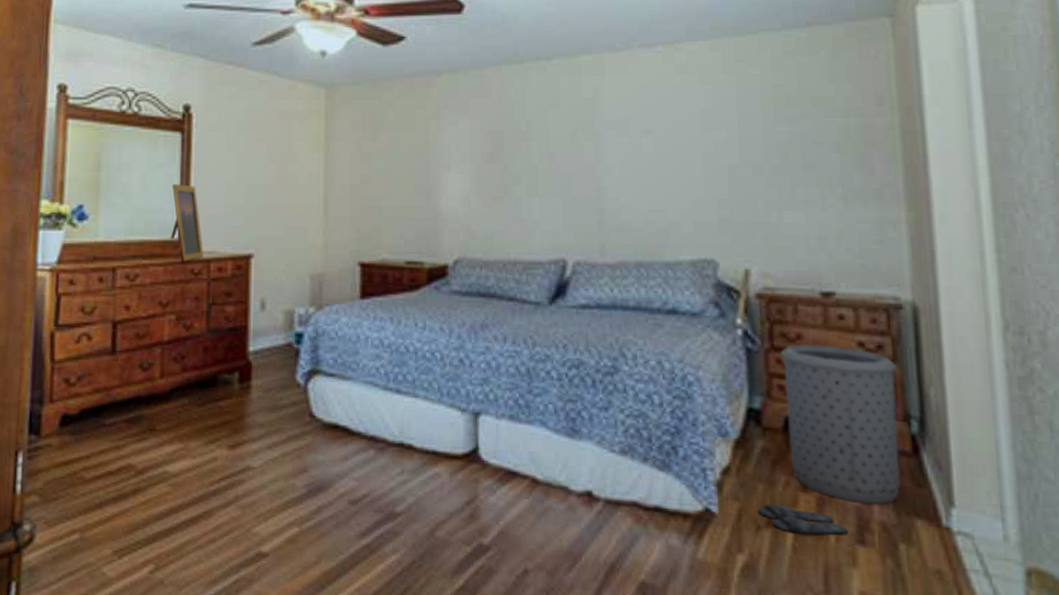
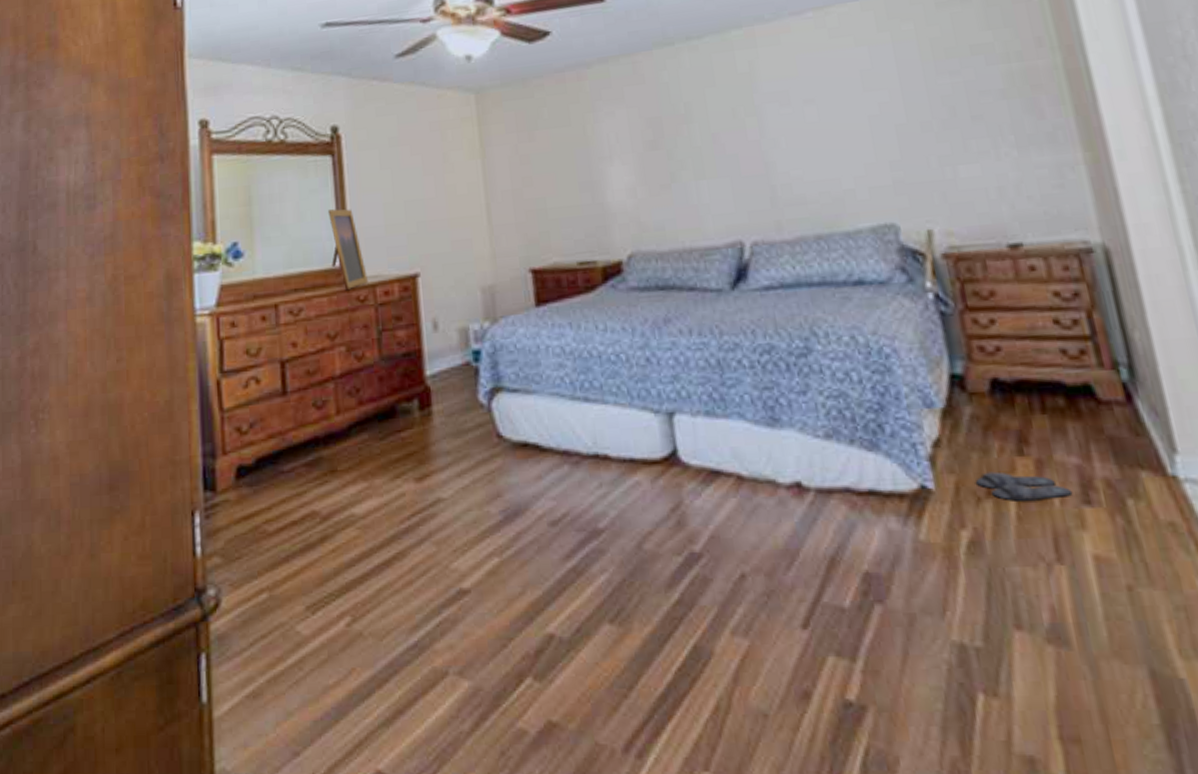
laundry basket: present [781,343,900,504] -> none [976,299,1119,461]

